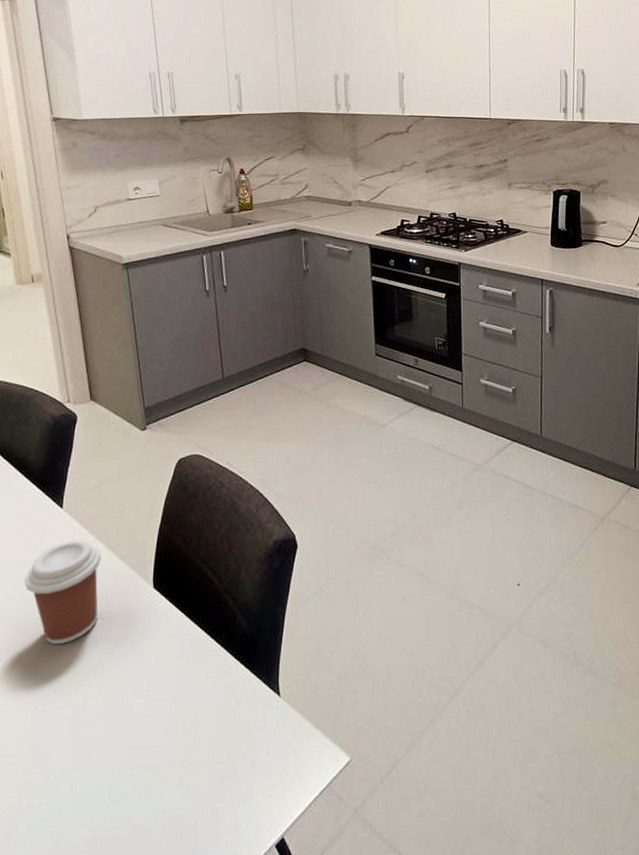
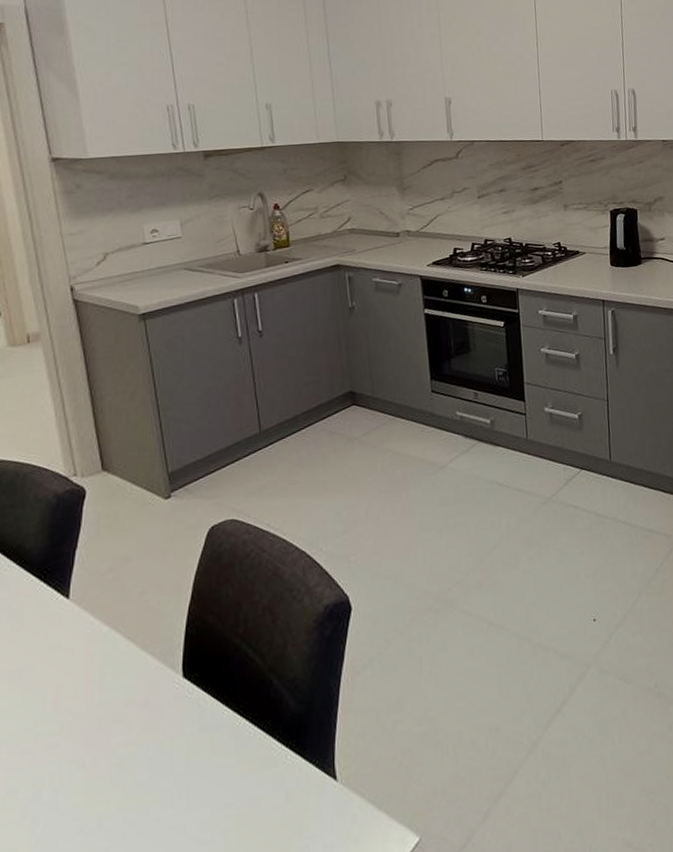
coffee cup: present [23,540,101,644] -> none [20,632,118,761]

